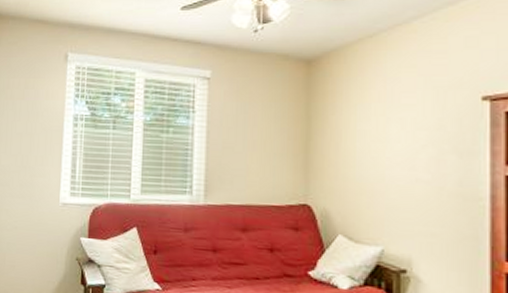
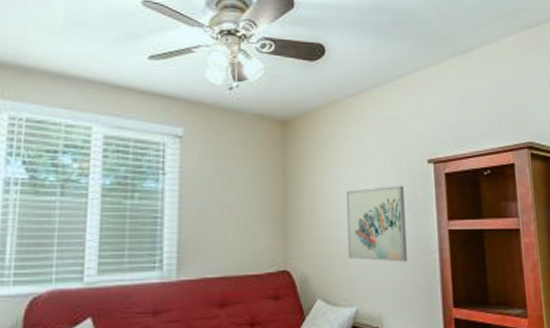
wall art: none [374,124,447,208] -> present [345,185,407,263]

